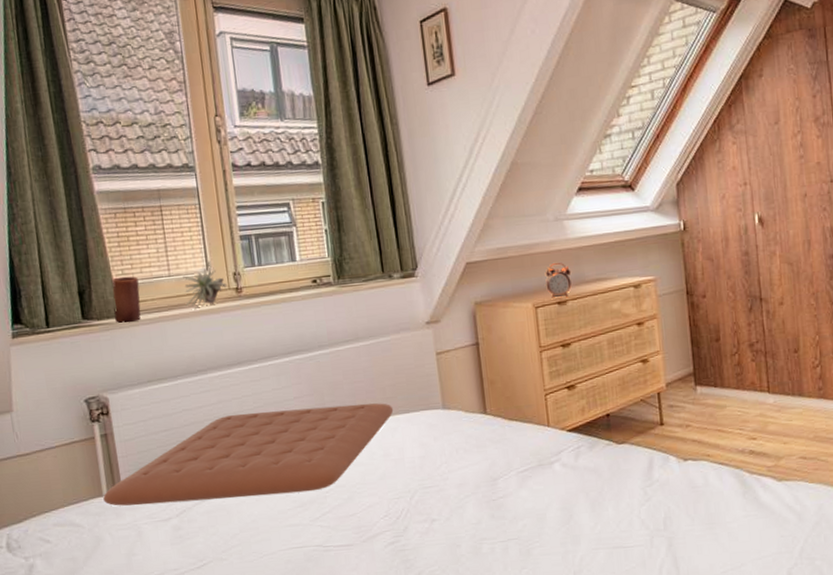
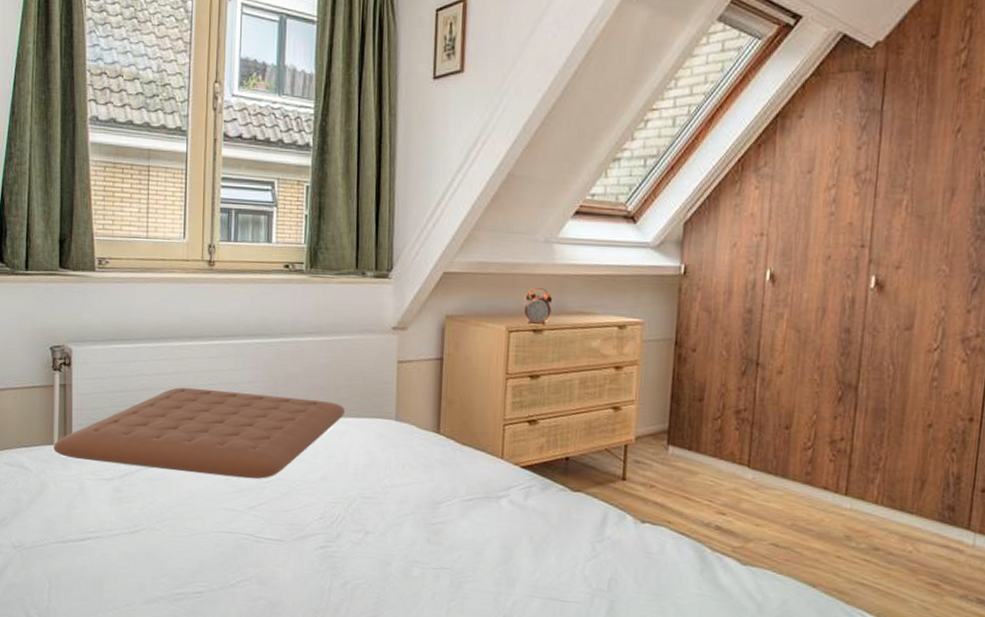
candle: present [112,276,141,323] -> none [90,231,117,279]
succulent plant: present [183,261,227,310] -> none [158,229,201,276]

